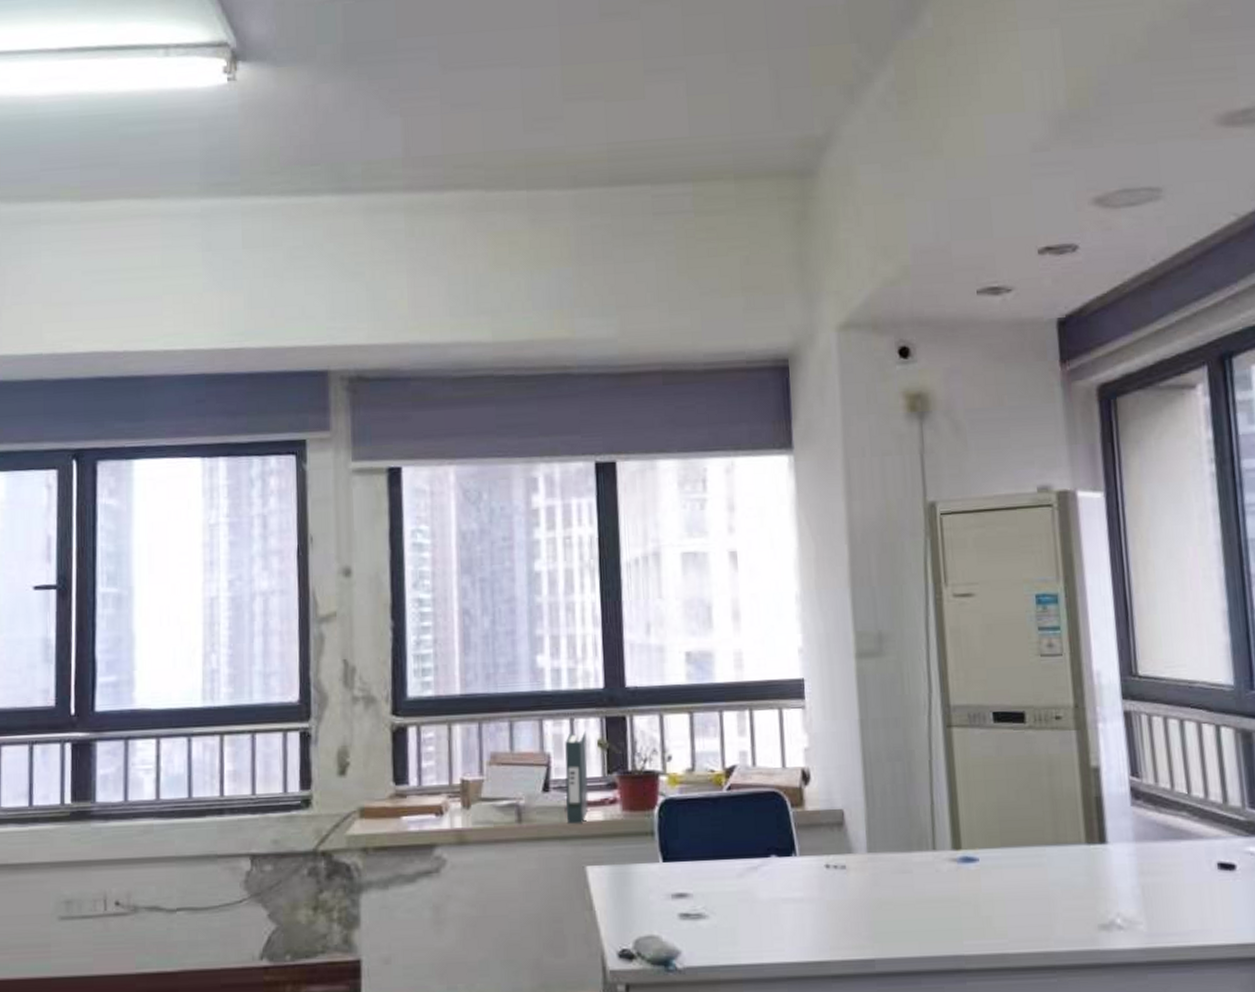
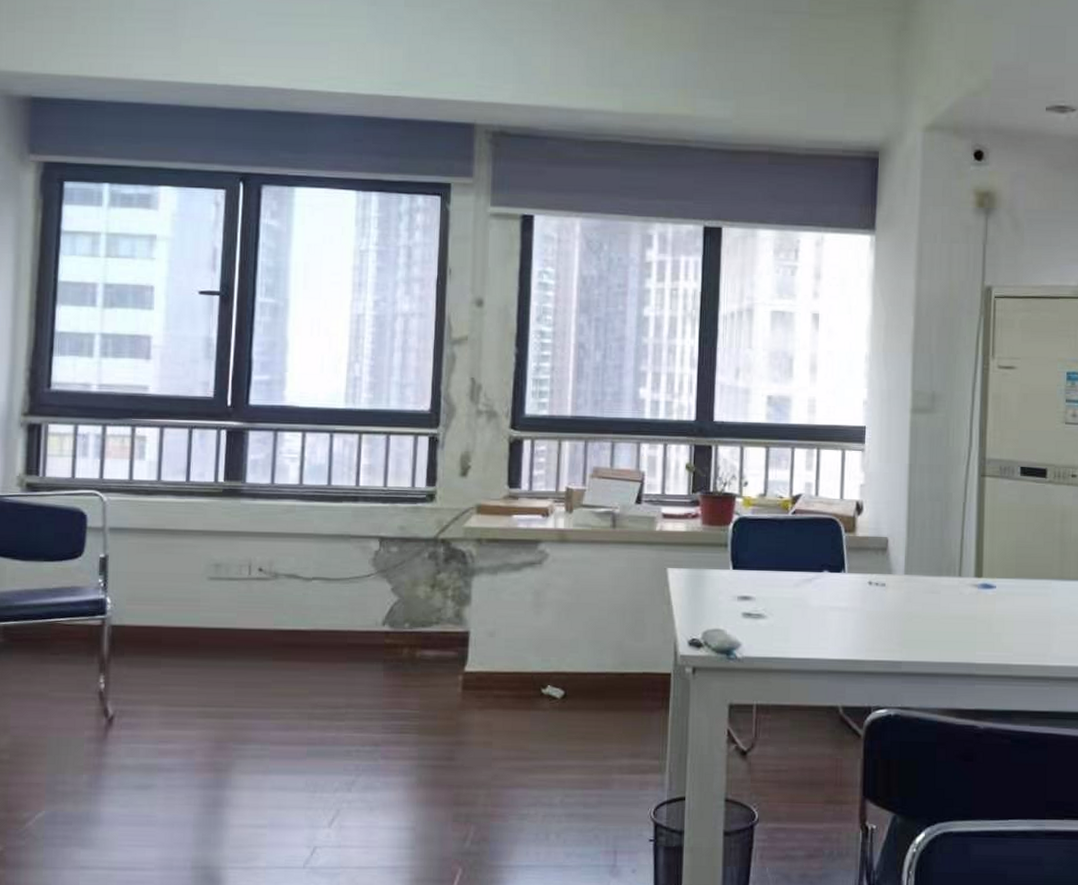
binder: present [565,730,589,825] -> none [654,455,677,533]

